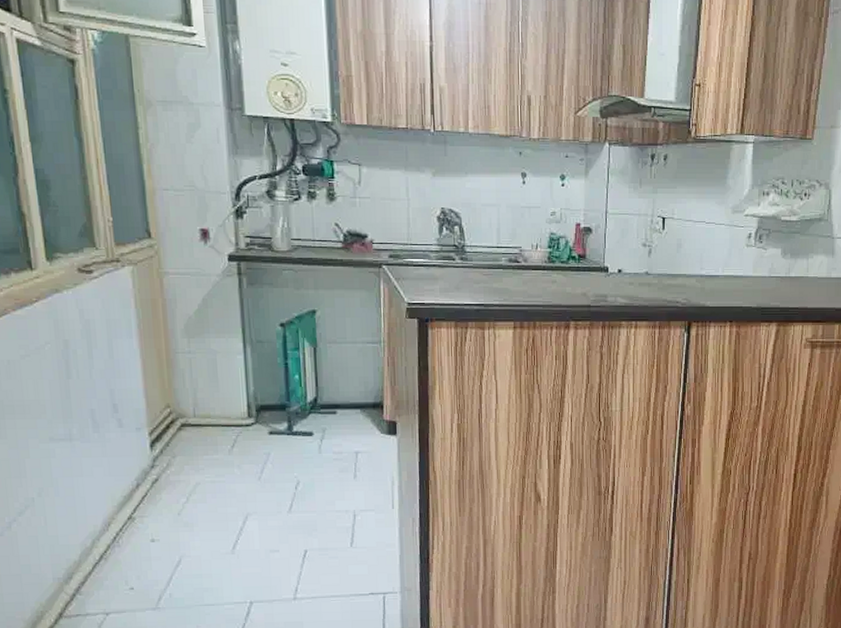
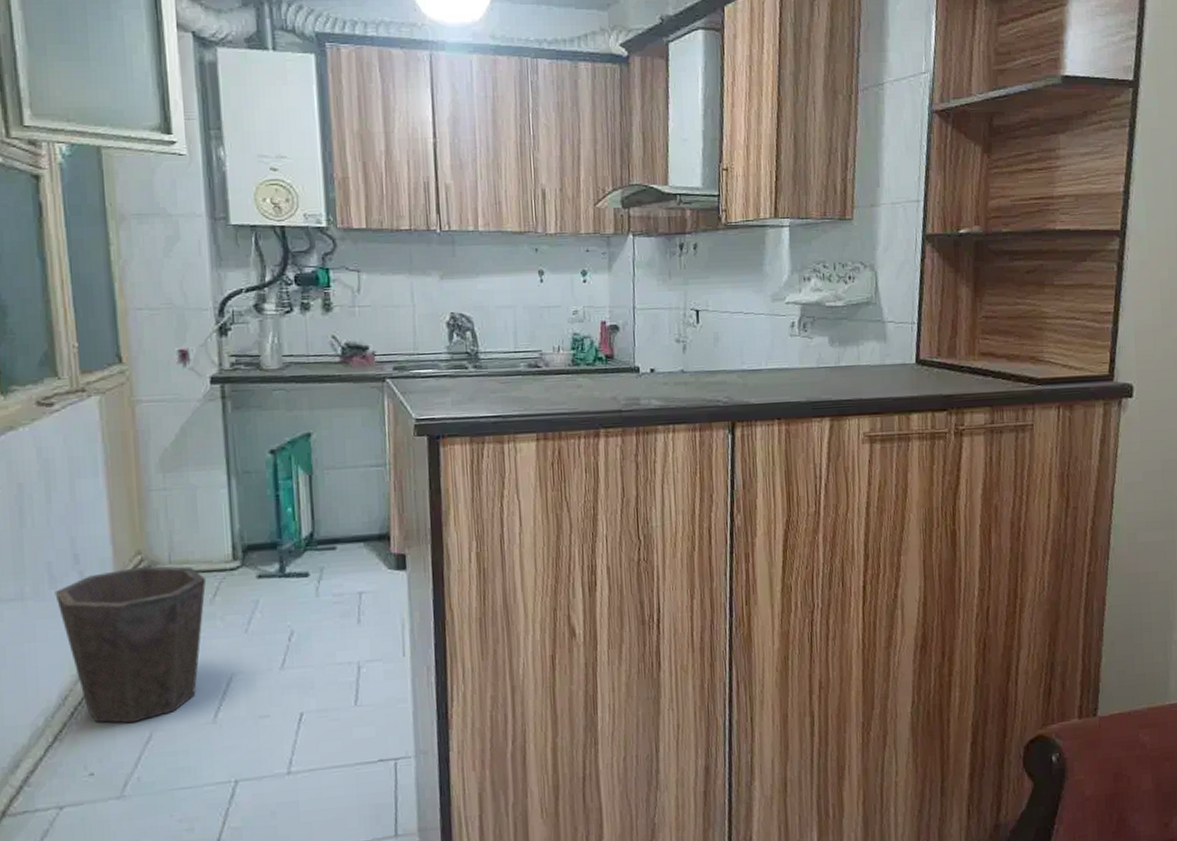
waste bin: none [98,417,226,549] -> present [55,565,207,724]

